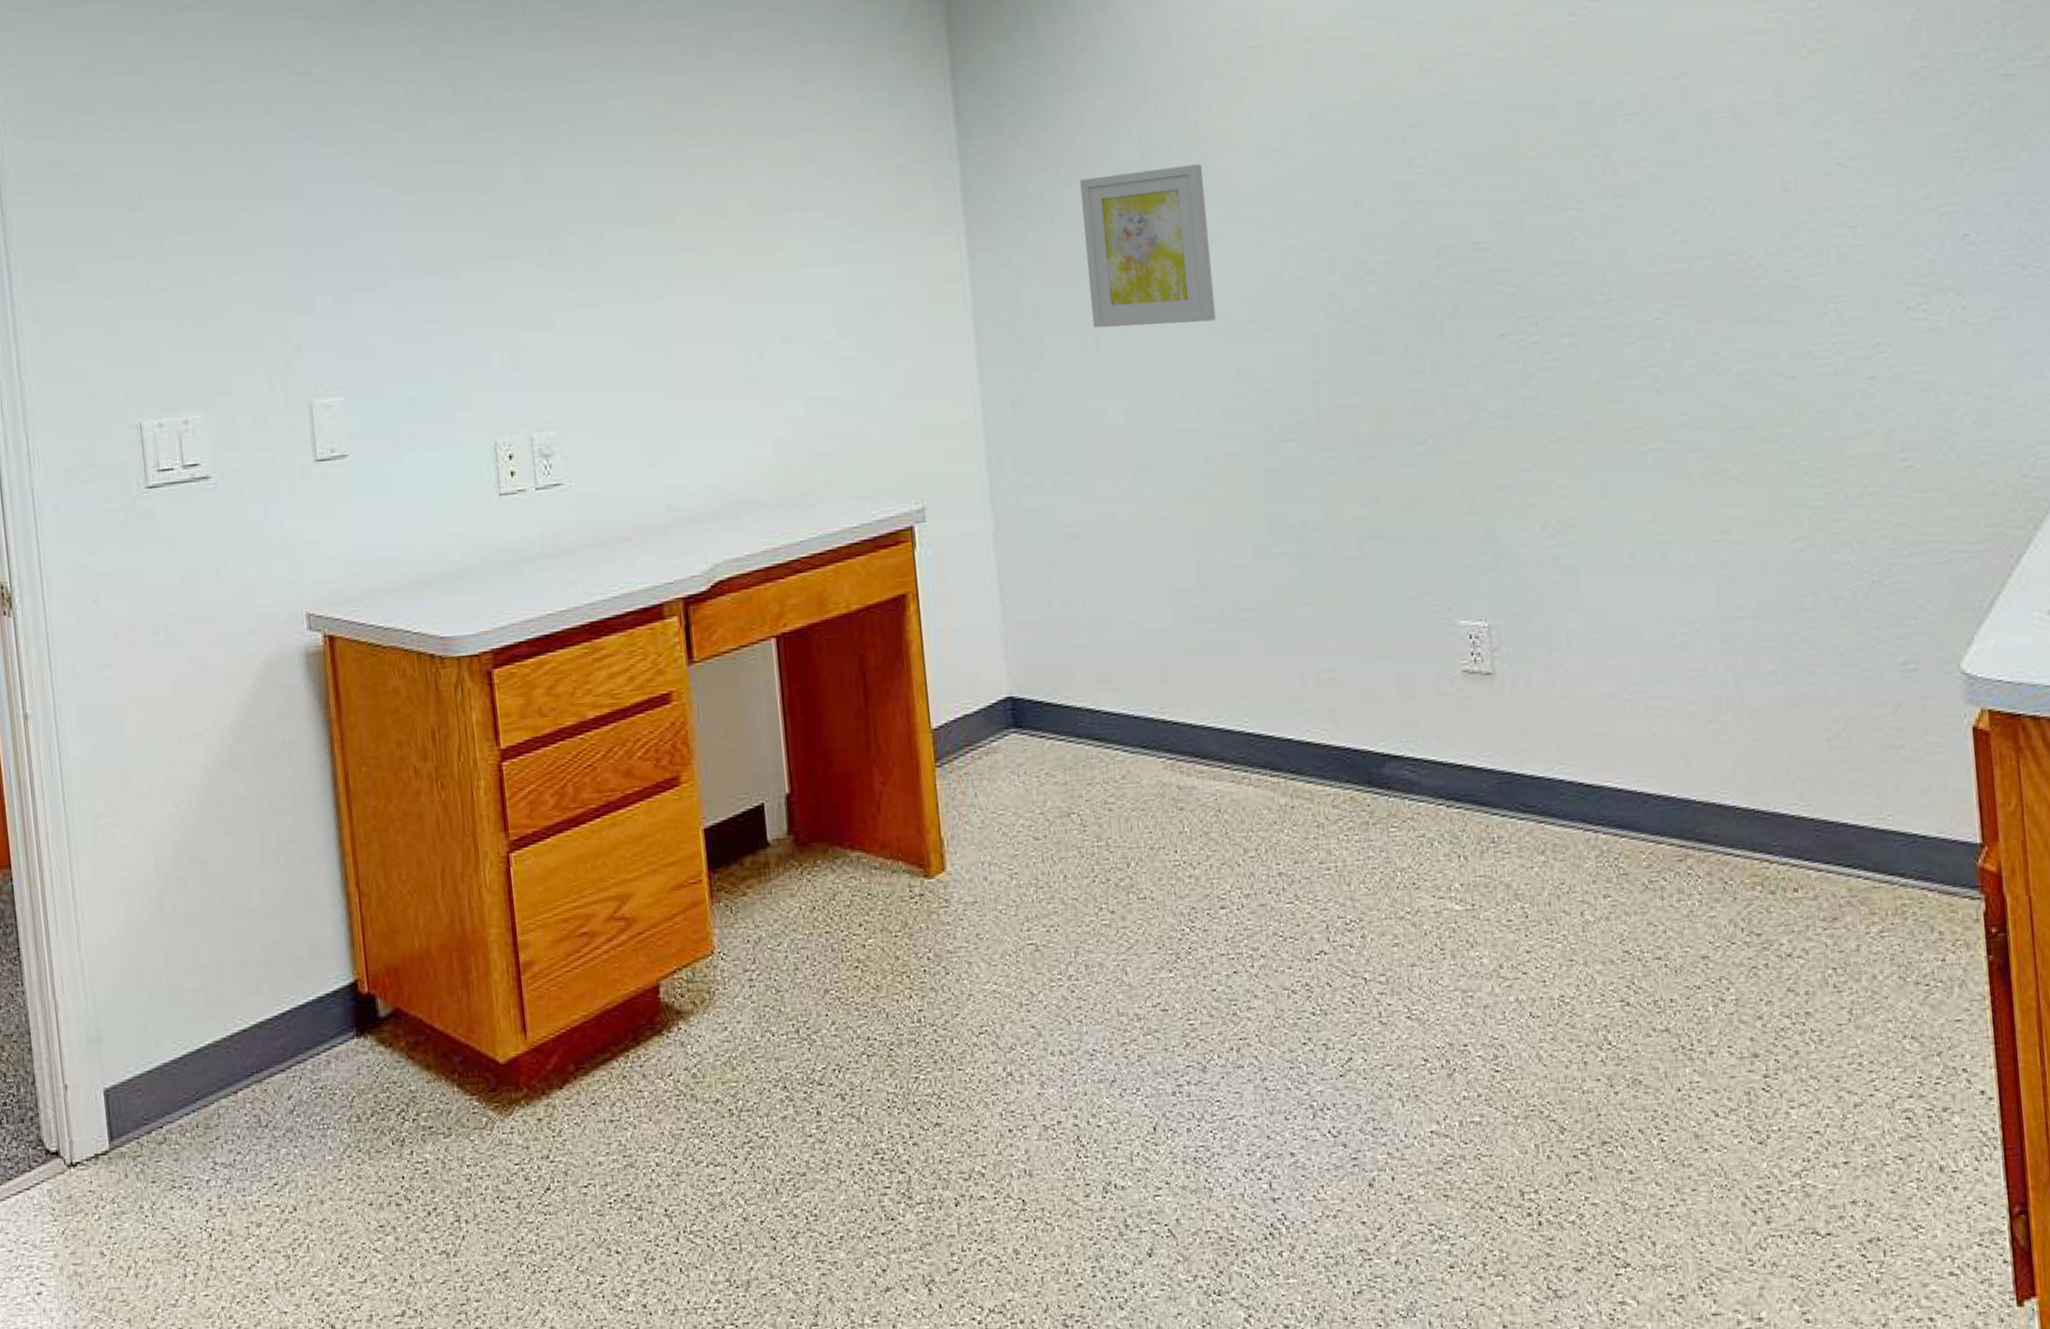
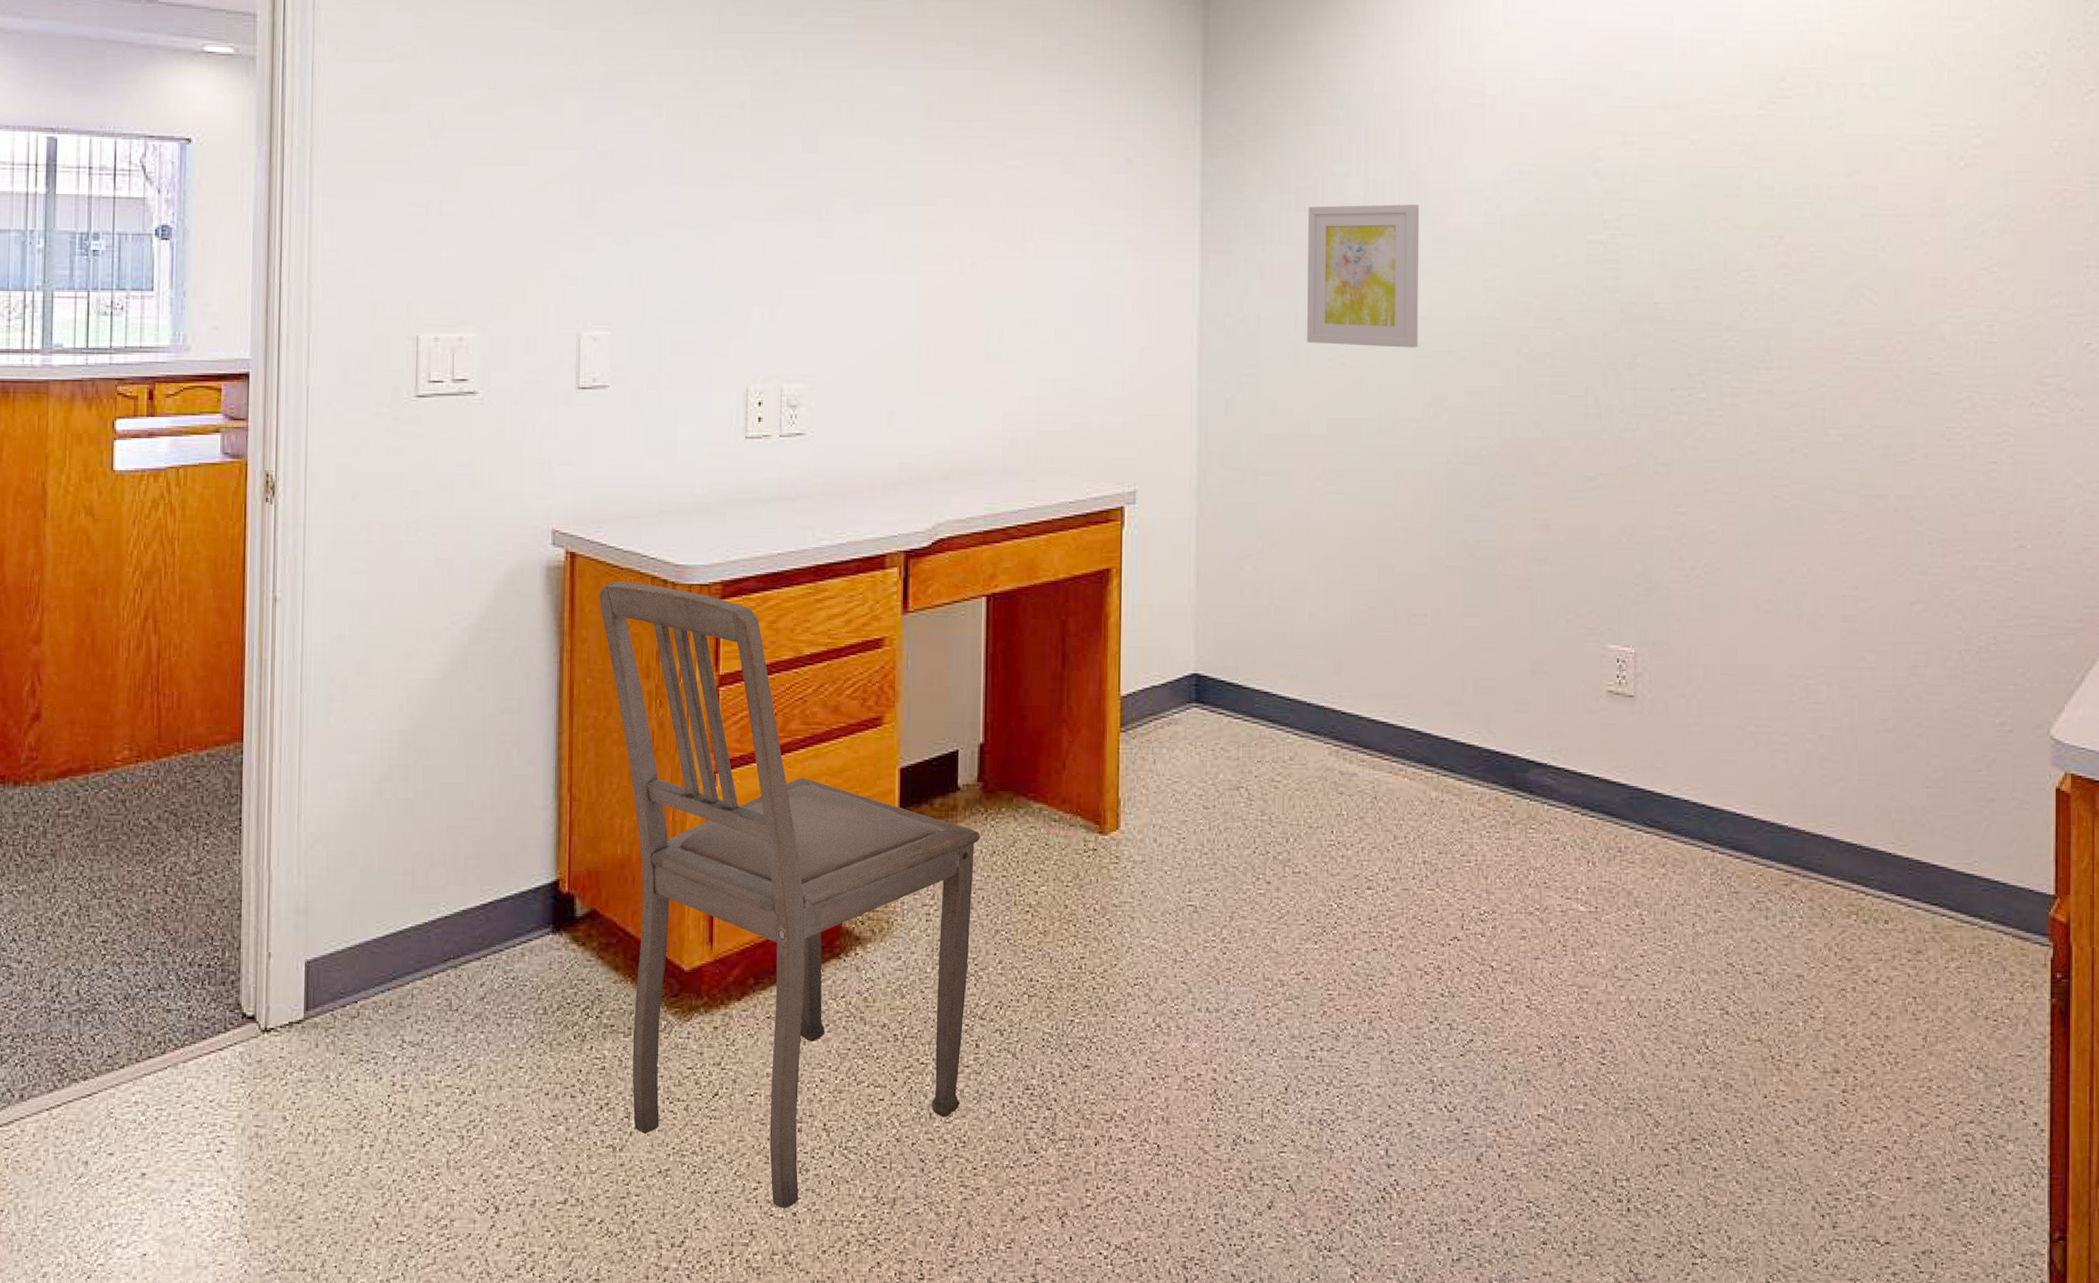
dining chair: none [363,660,807,1302] -> present [599,580,980,1209]

